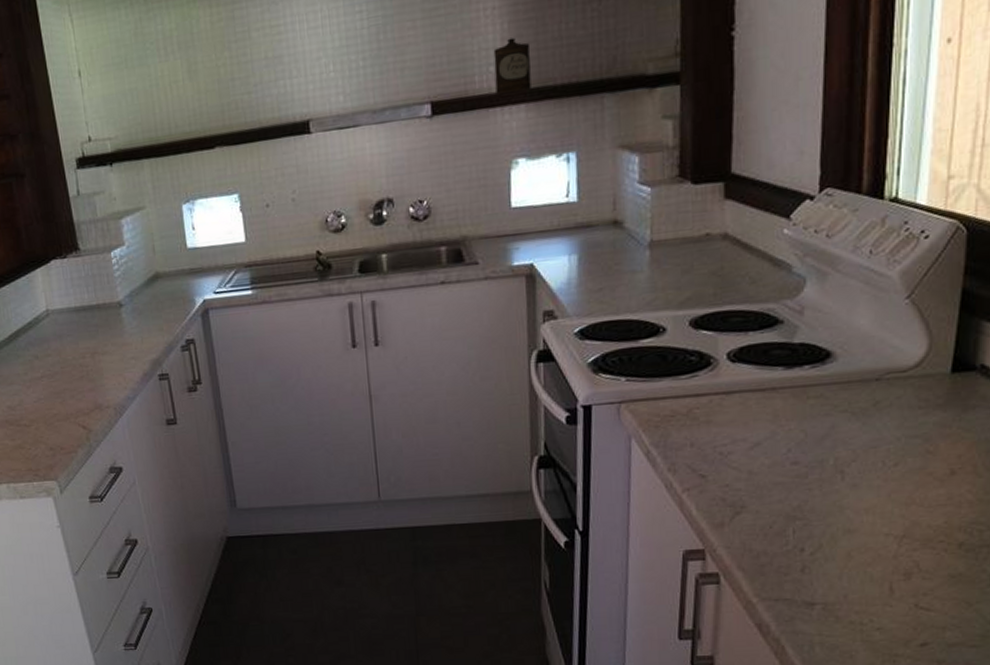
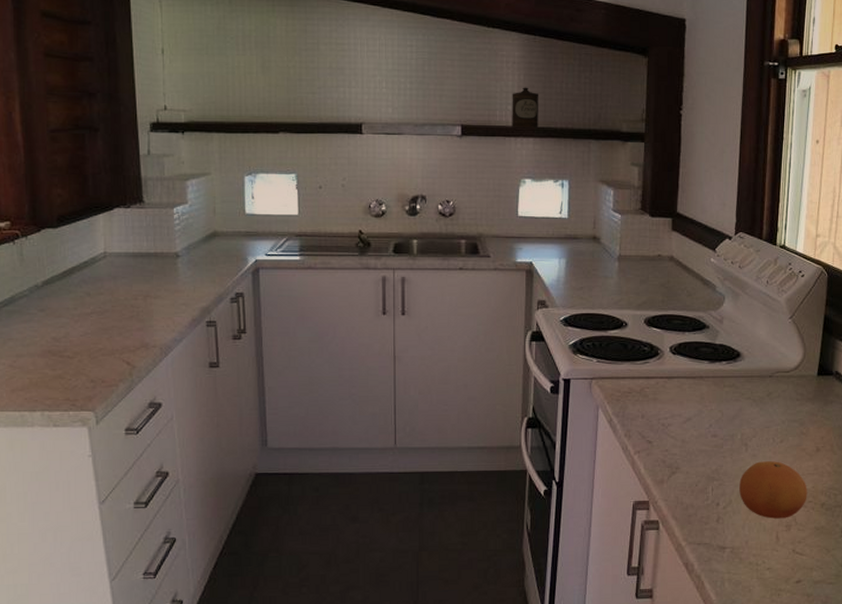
fruit: none [833,491,937,566] -> present [739,461,807,519]

